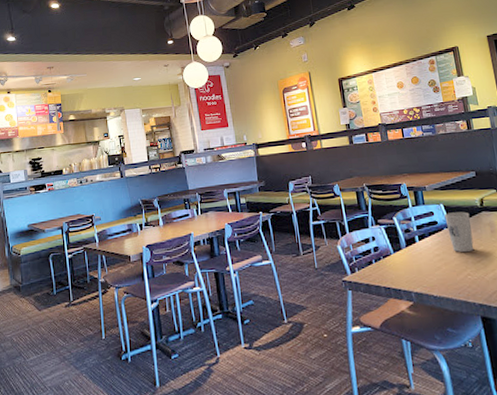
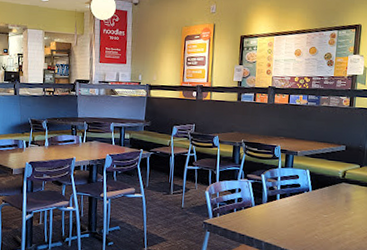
cup: present [444,211,474,253] -> none [307,178,331,216]

